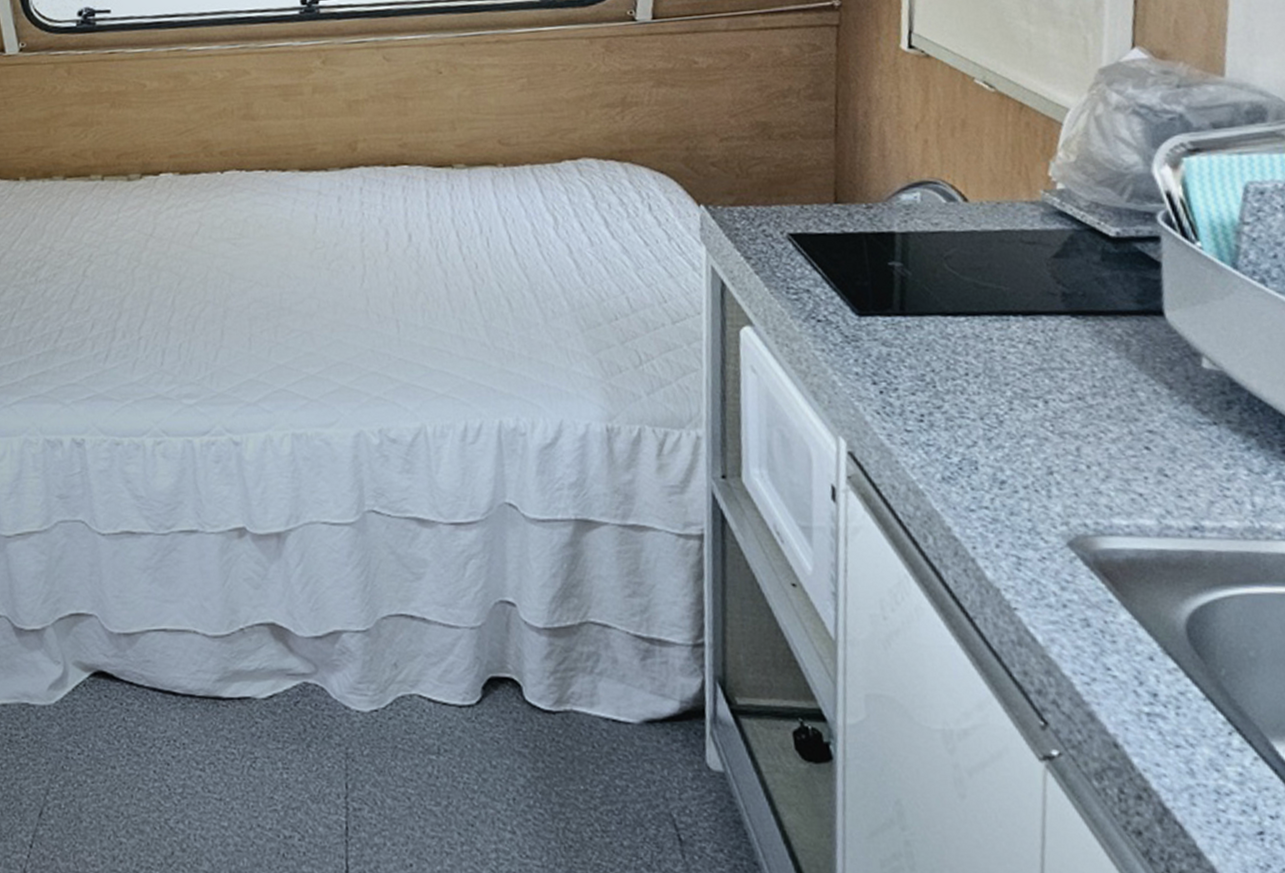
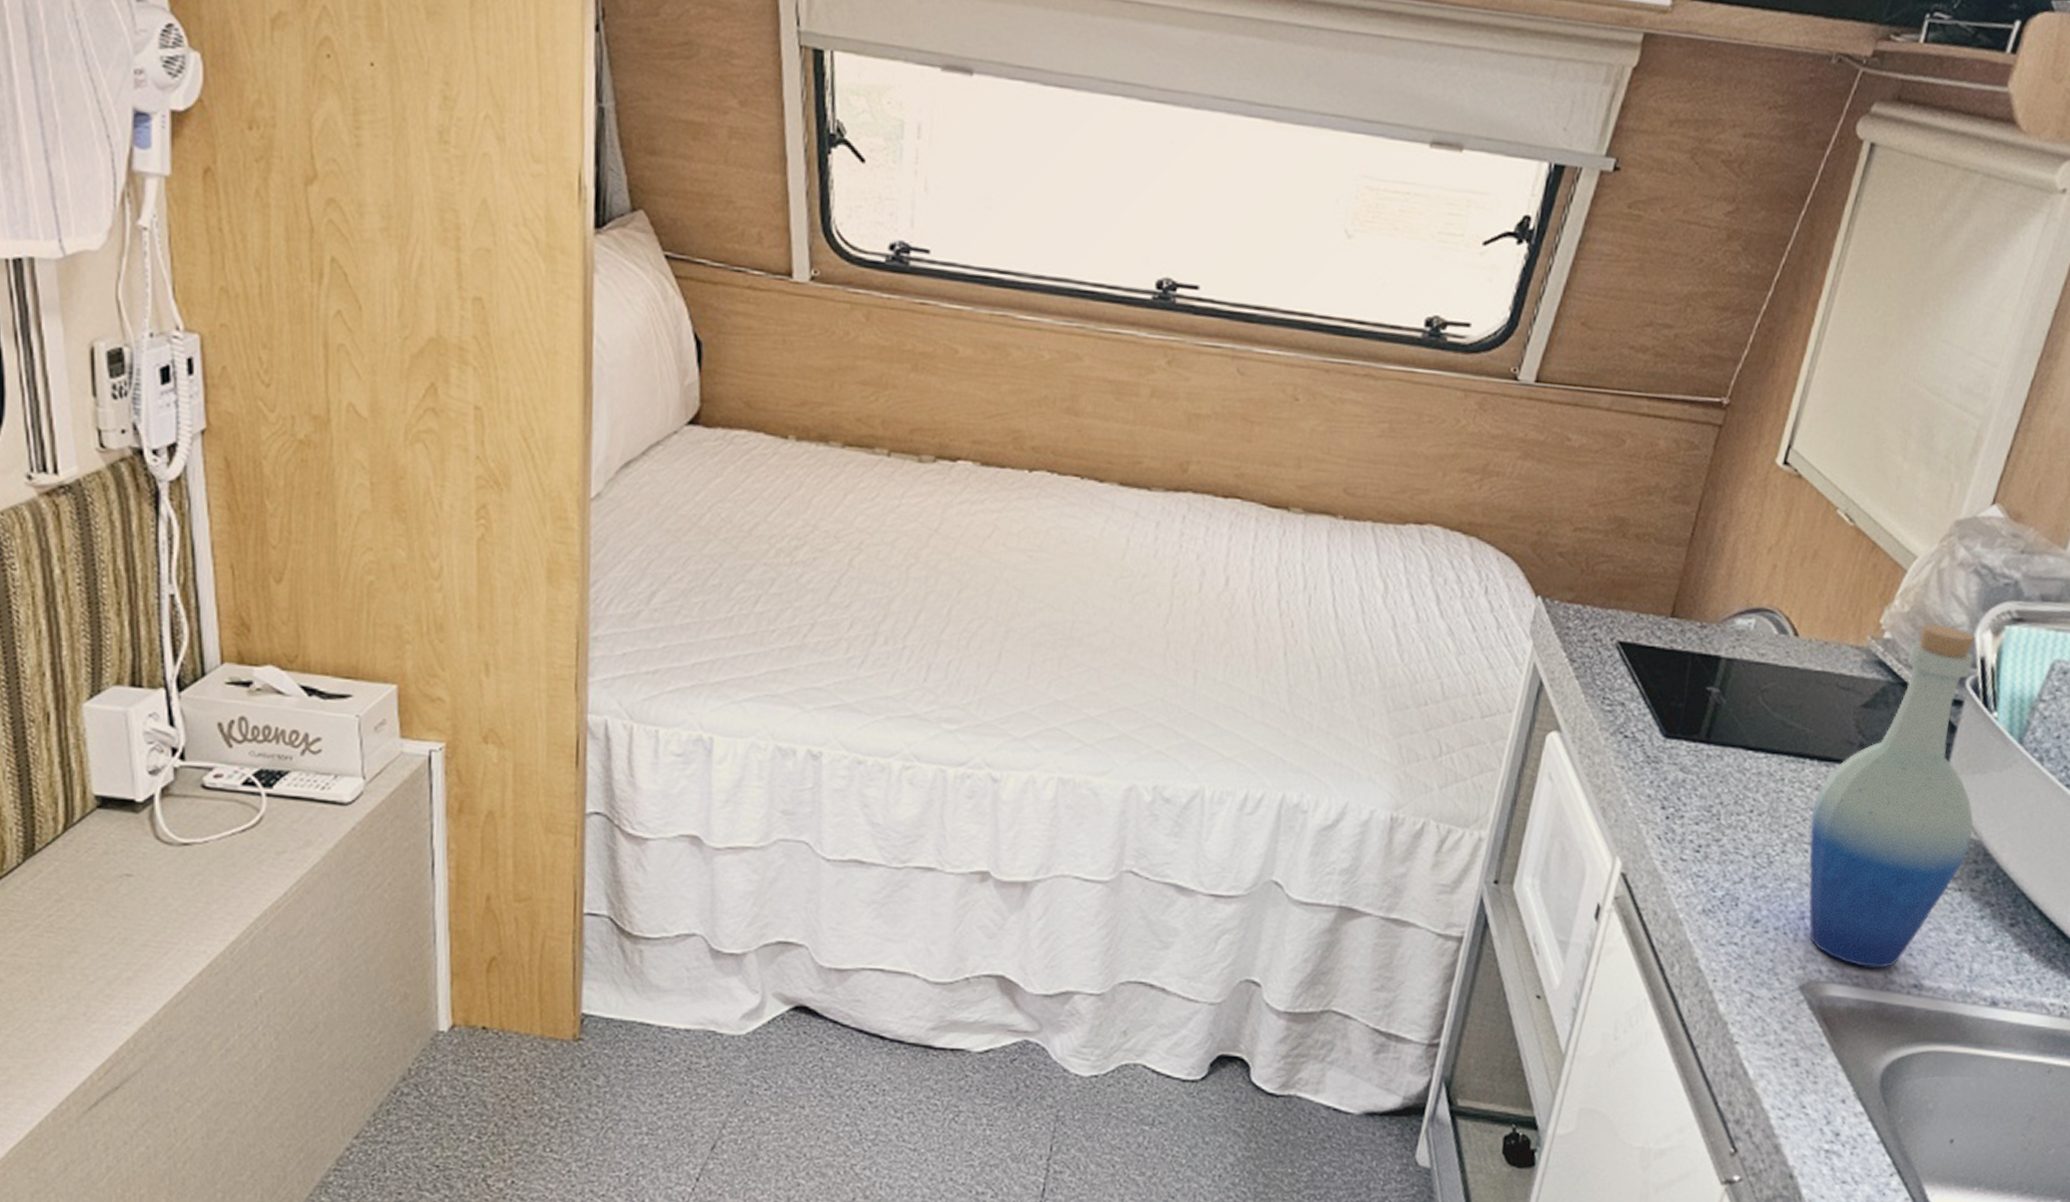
bottle: none [1030,167,1212,515] -> present [1808,623,1976,969]

